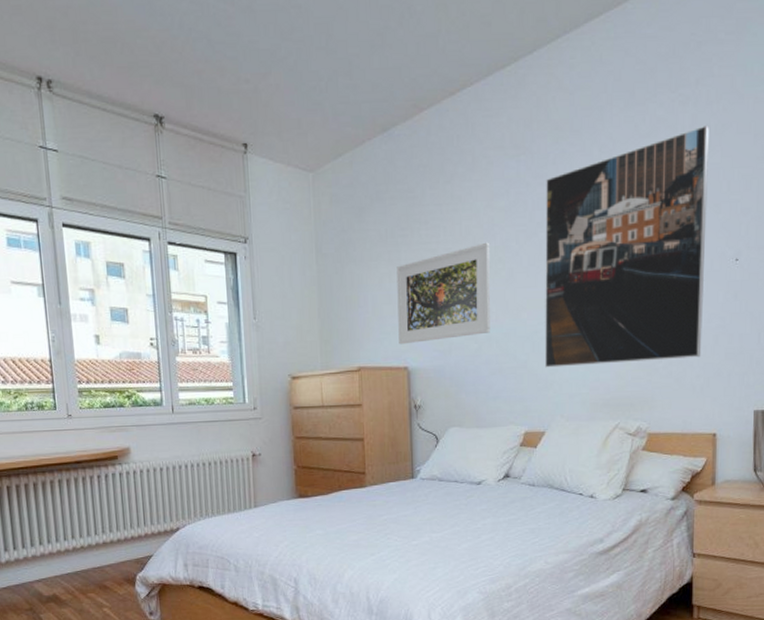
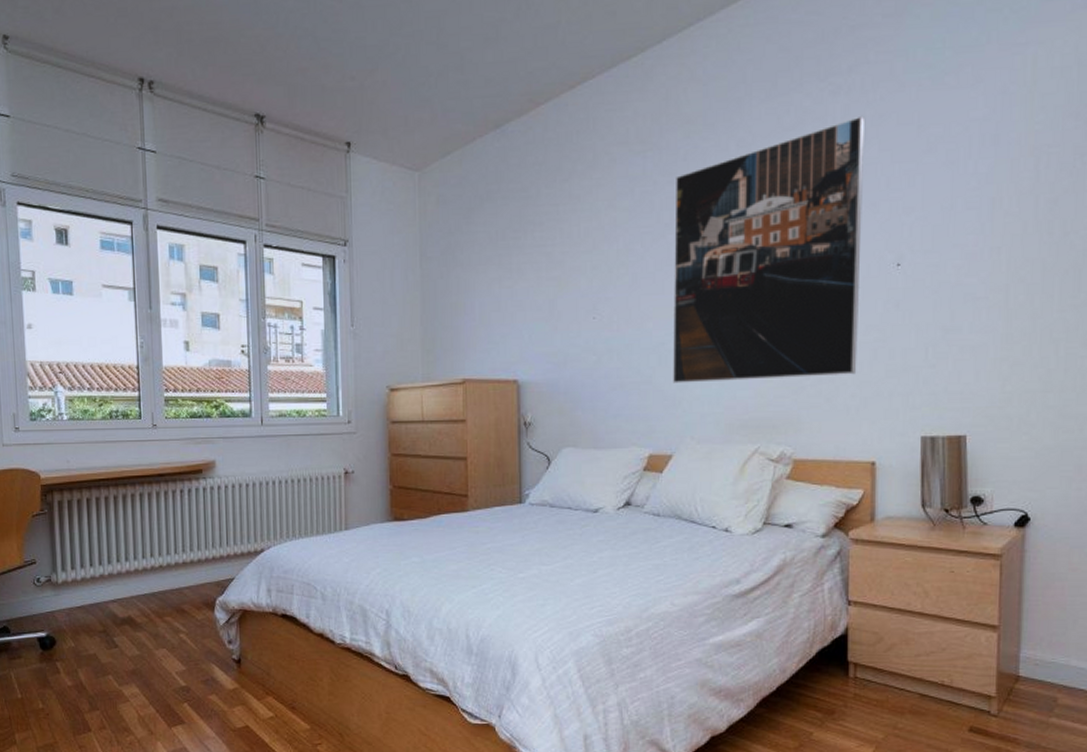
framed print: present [396,242,491,345] -> none [507,245,612,356]

